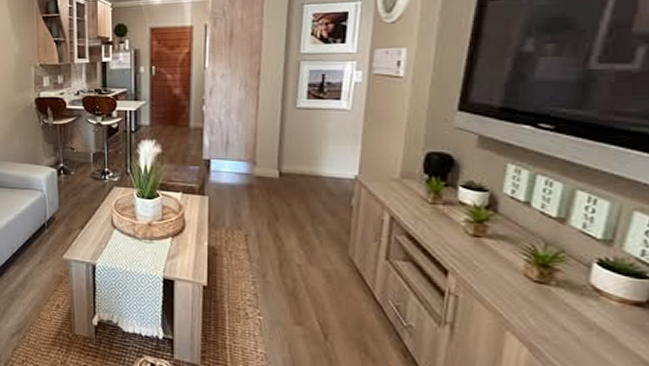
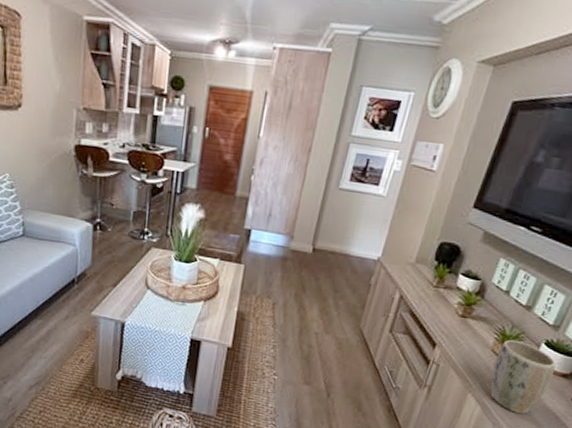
plant pot: none [531,260,623,357] -> present [490,339,556,414]

